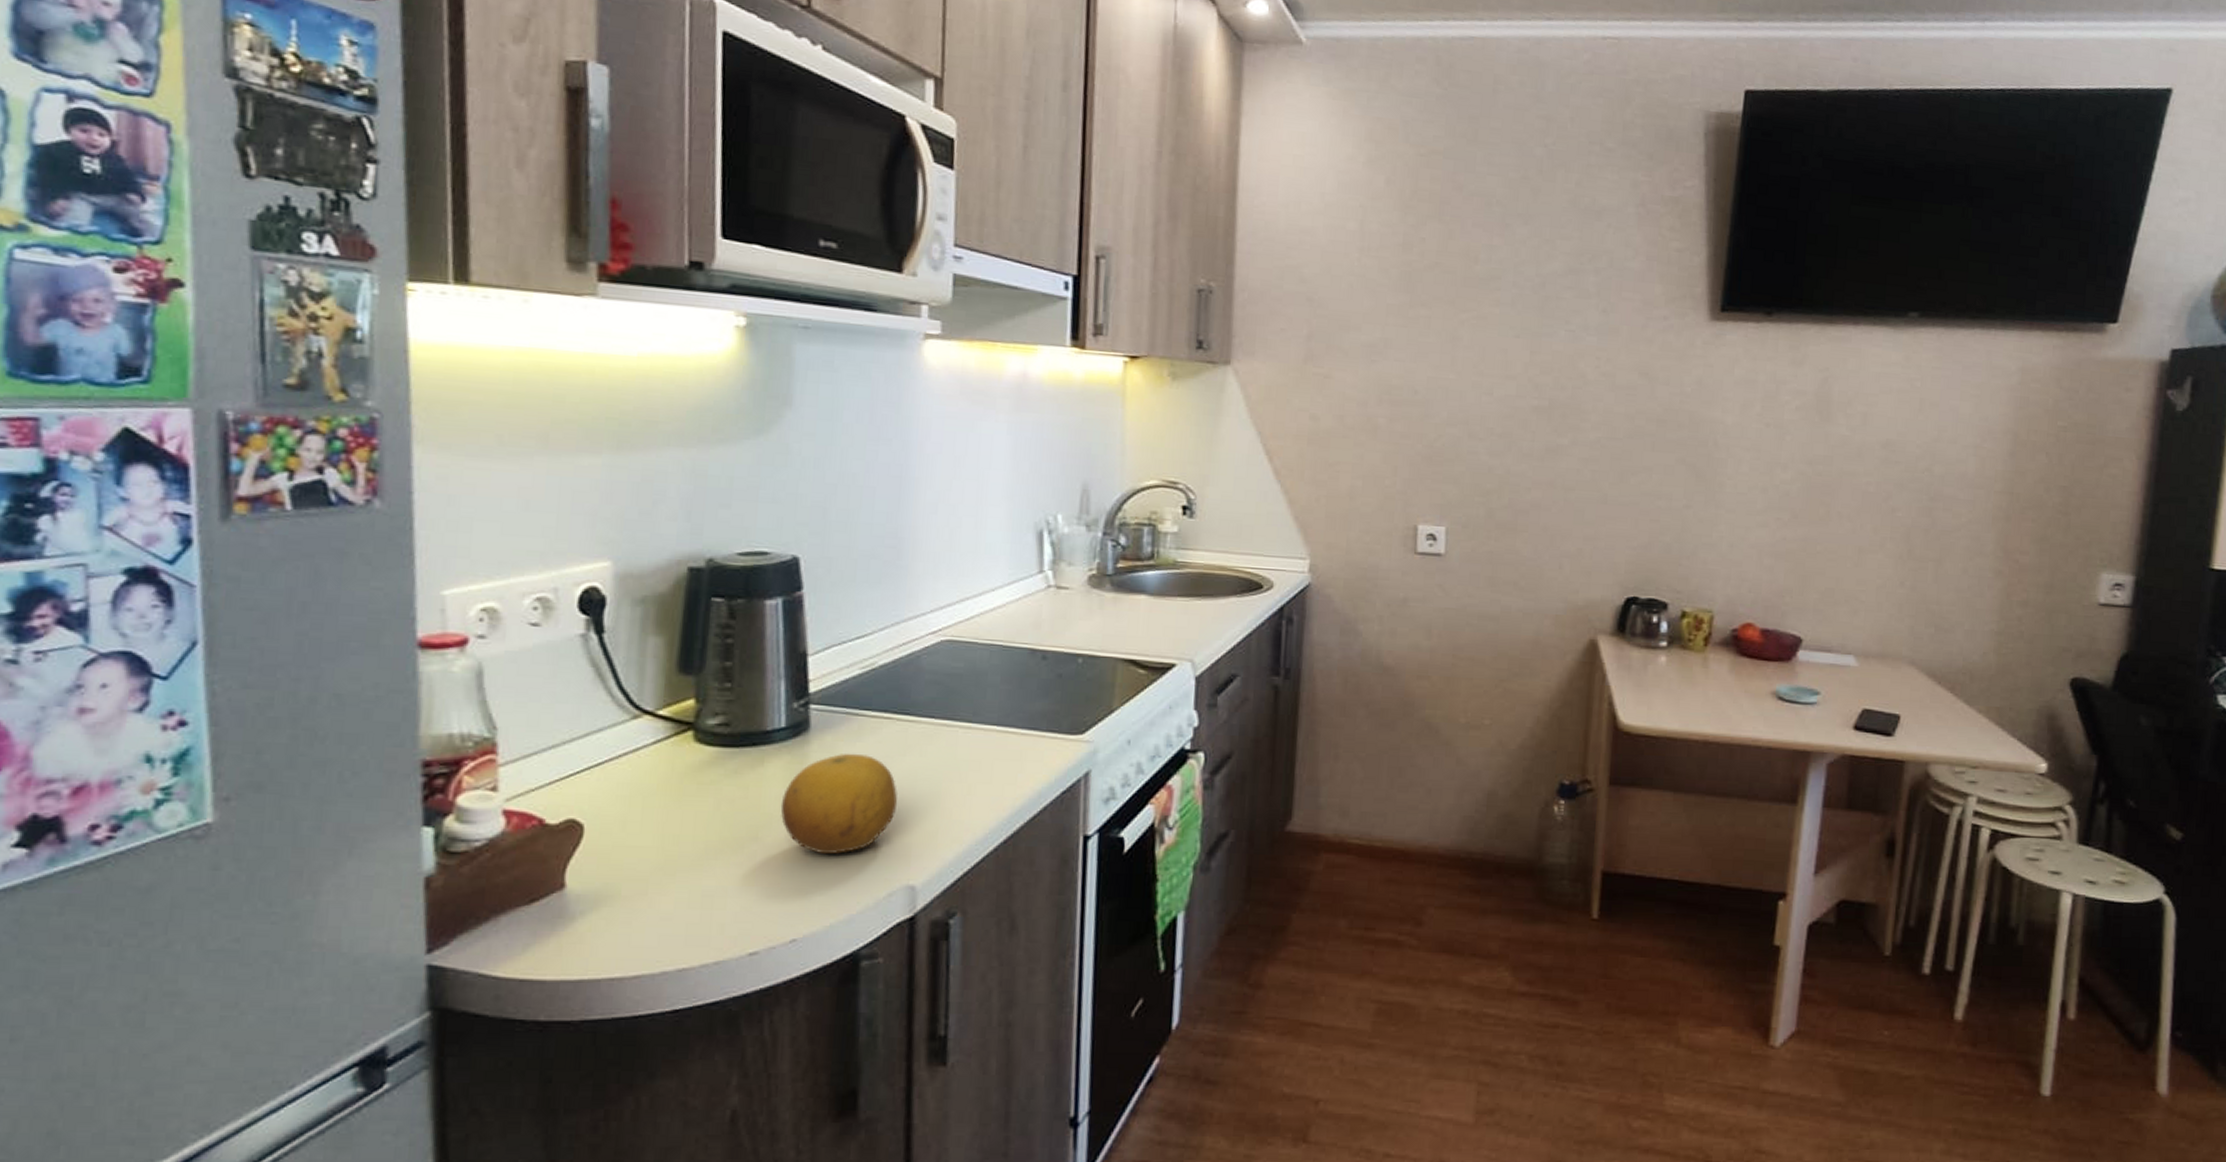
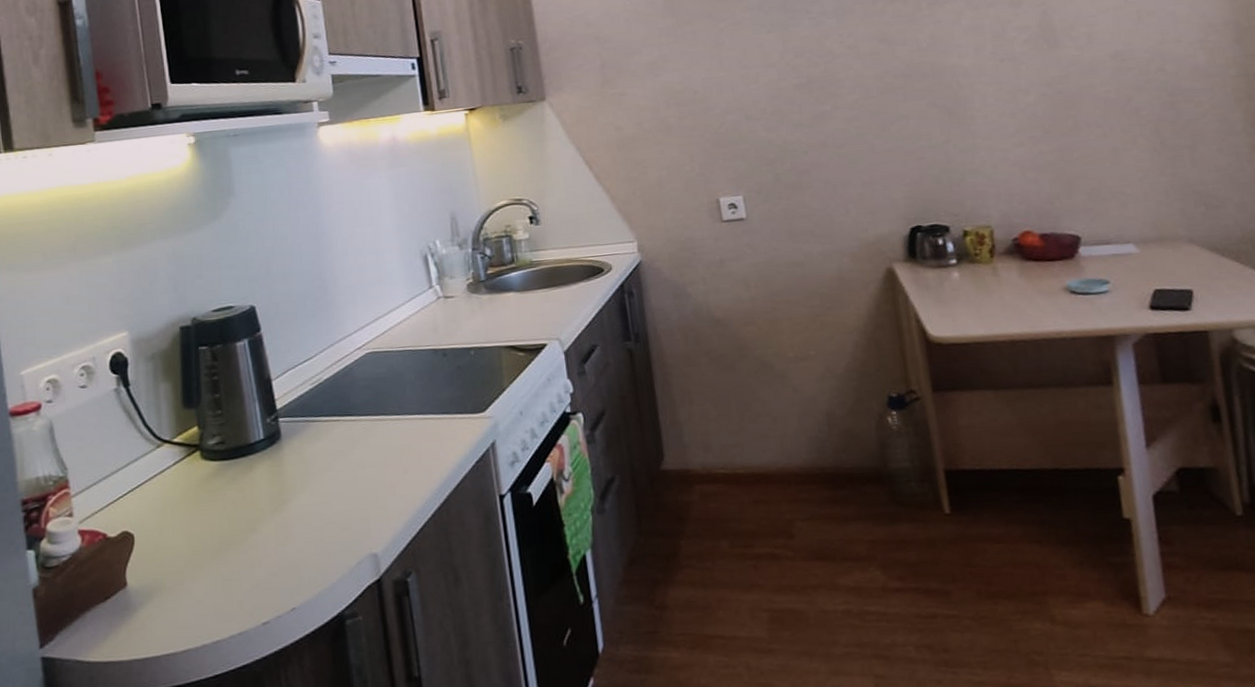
fruit: present [780,753,898,855] -> none [269,452,354,537]

